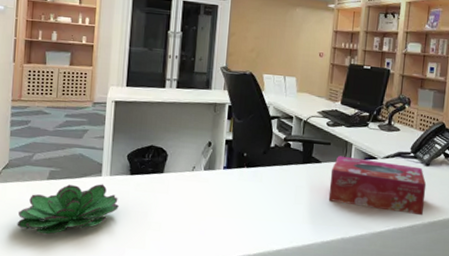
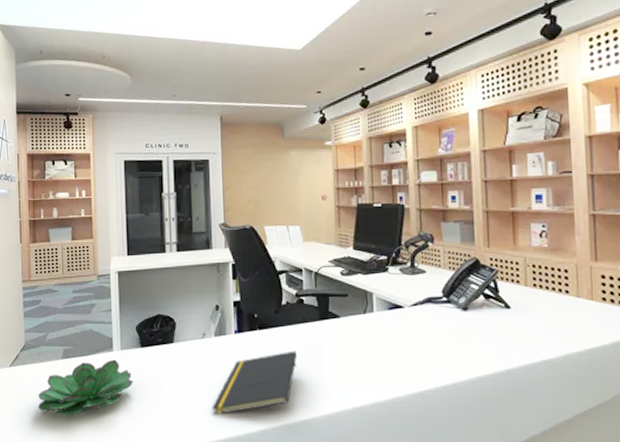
notepad: none [193,188,279,241] -> present [212,351,298,414]
tissue box: present [328,155,427,216] -> none [352,307,469,370]

